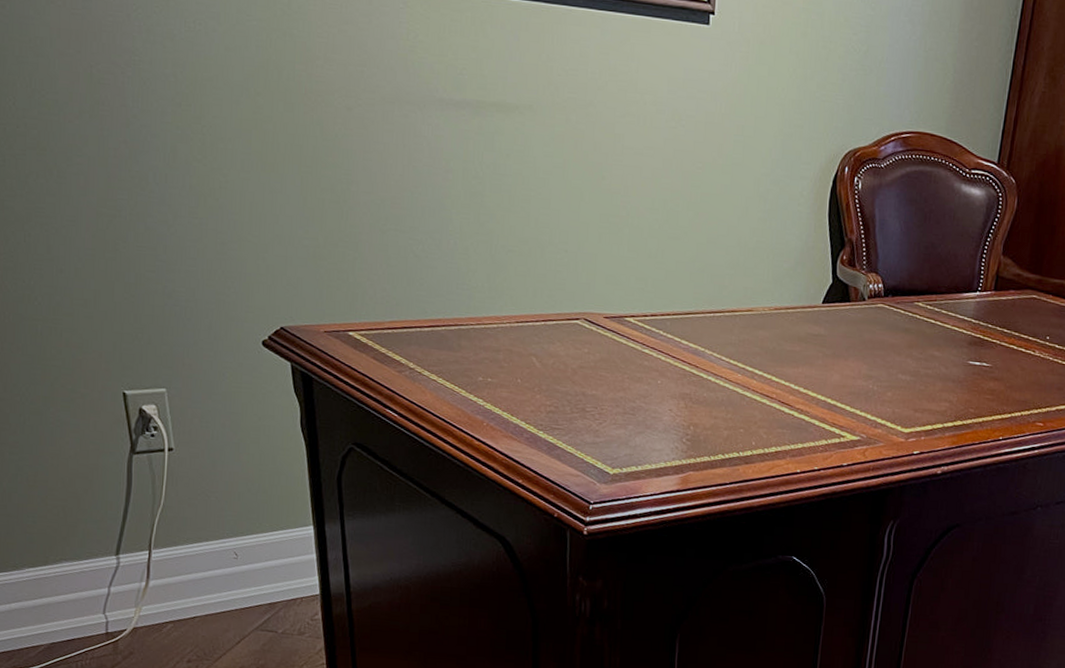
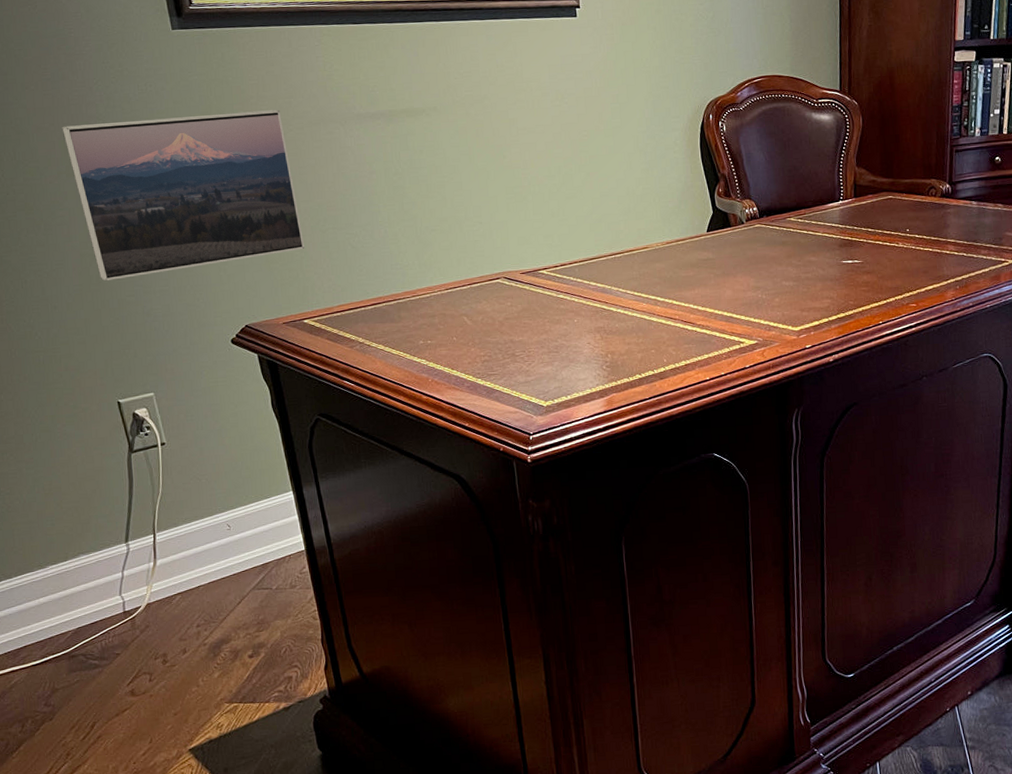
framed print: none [89,56,360,250] -> present [61,109,305,281]

